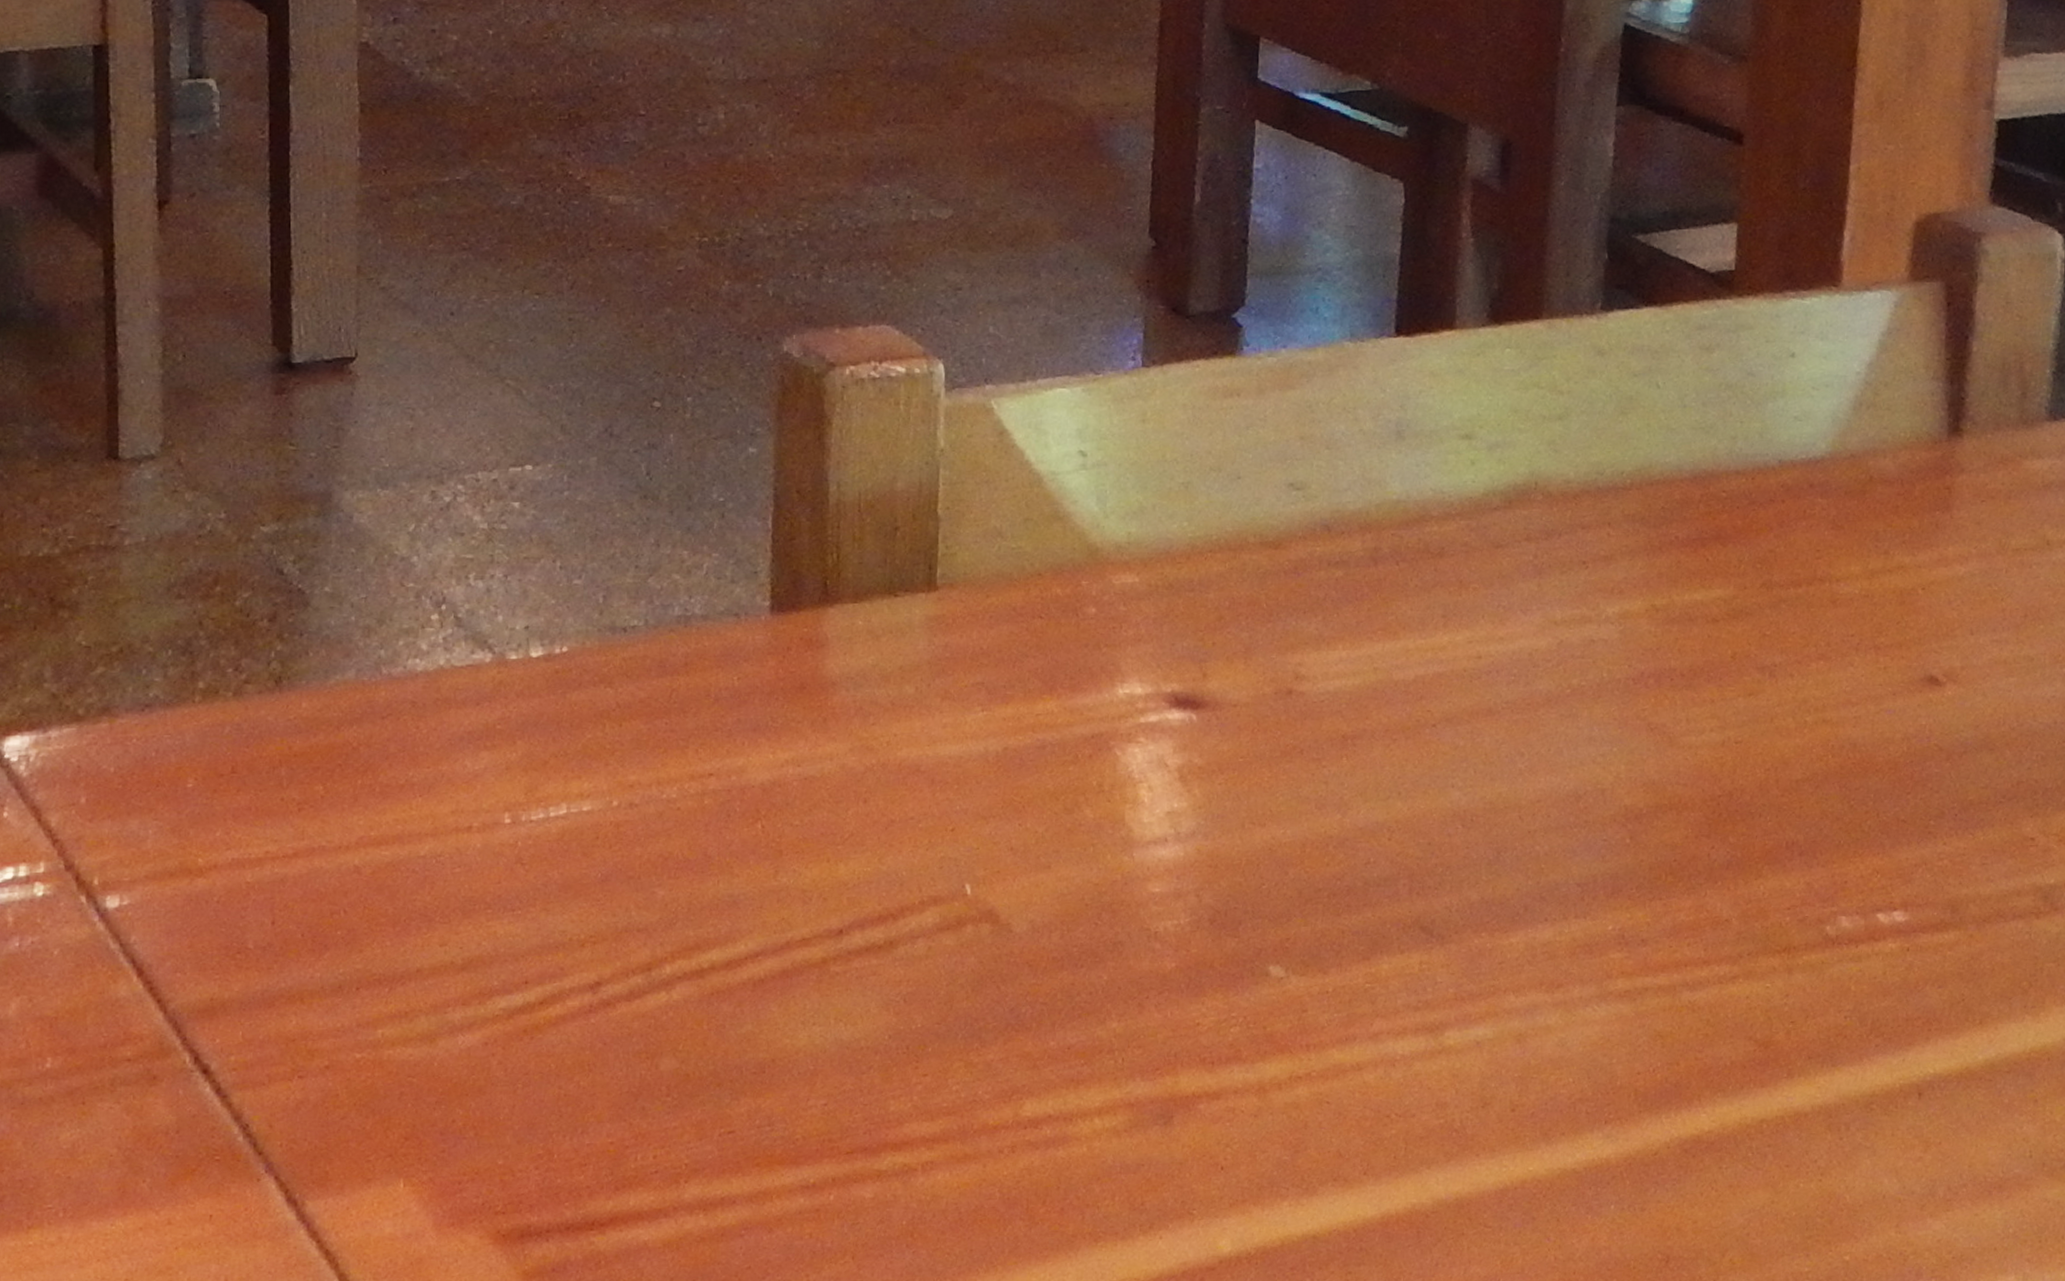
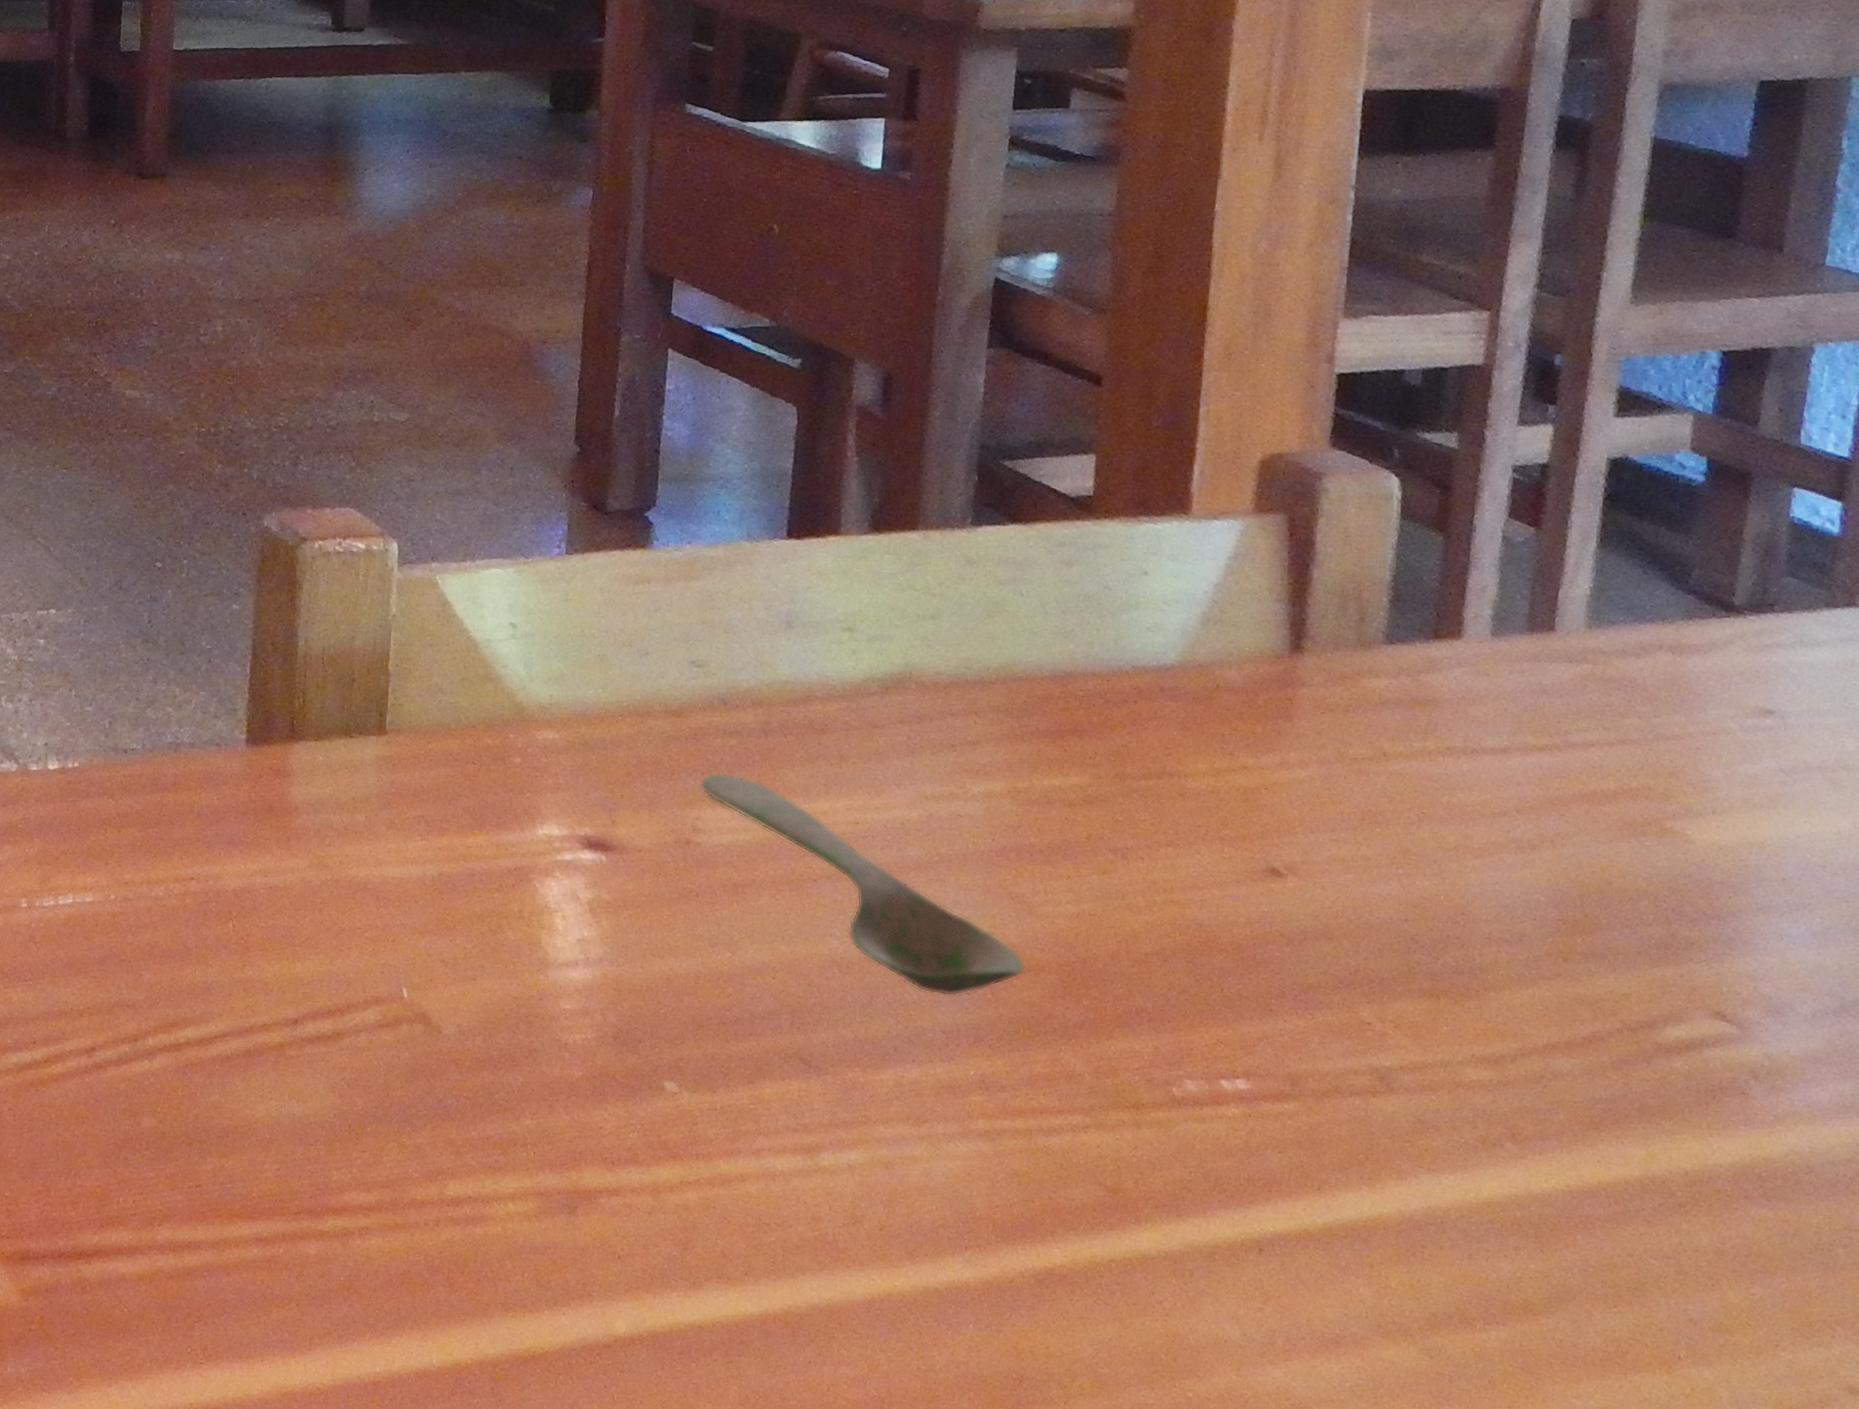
spoon: none [1301,609,1667,845] -> present [699,772,1025,997]

